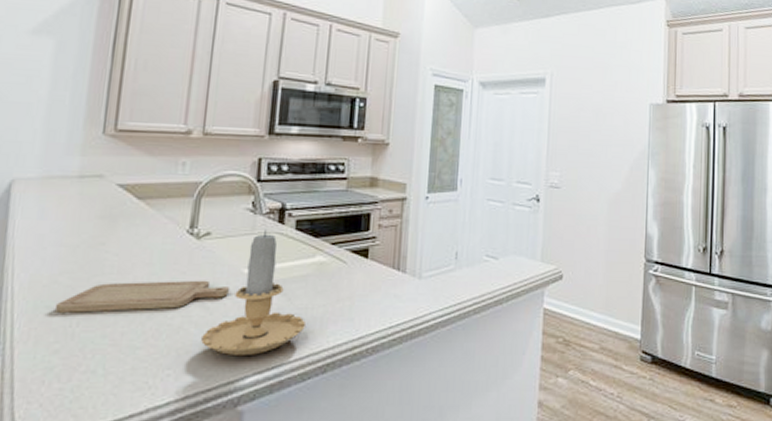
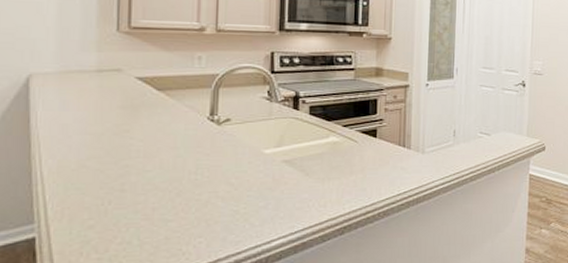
chopping board: present [54,280,231,313] -> none [85,160,252,193]
candle: present [201,229,305,357] -> none [229,115,323,224]

